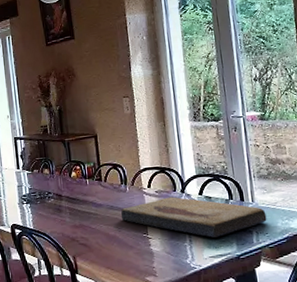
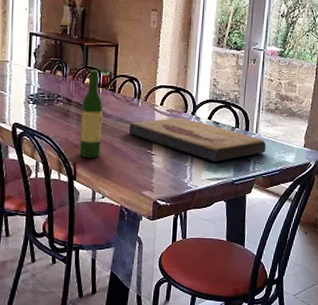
wine bottle: none [72,162,98,250] -> present [79,69,103,159]

